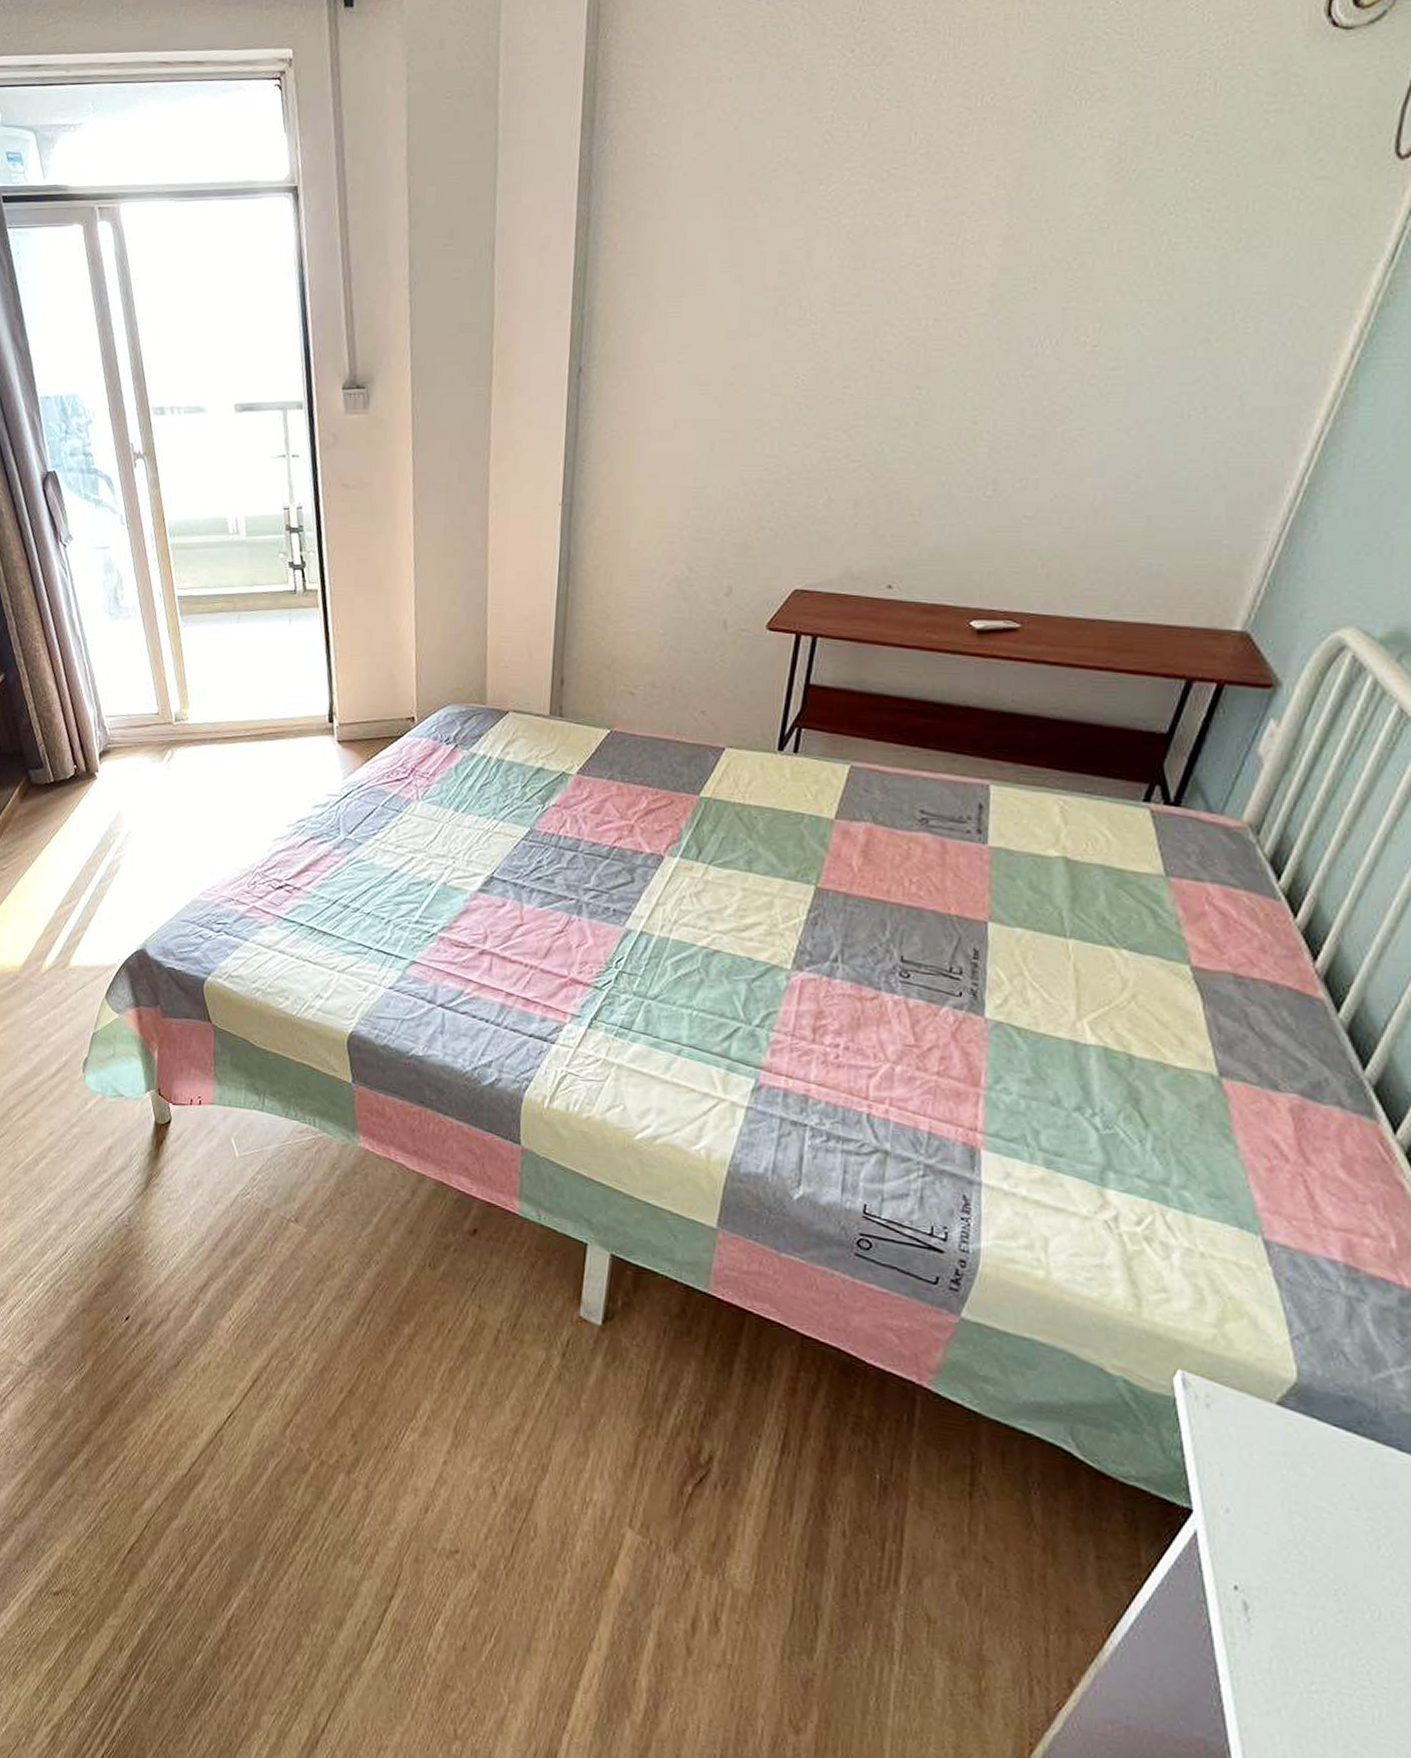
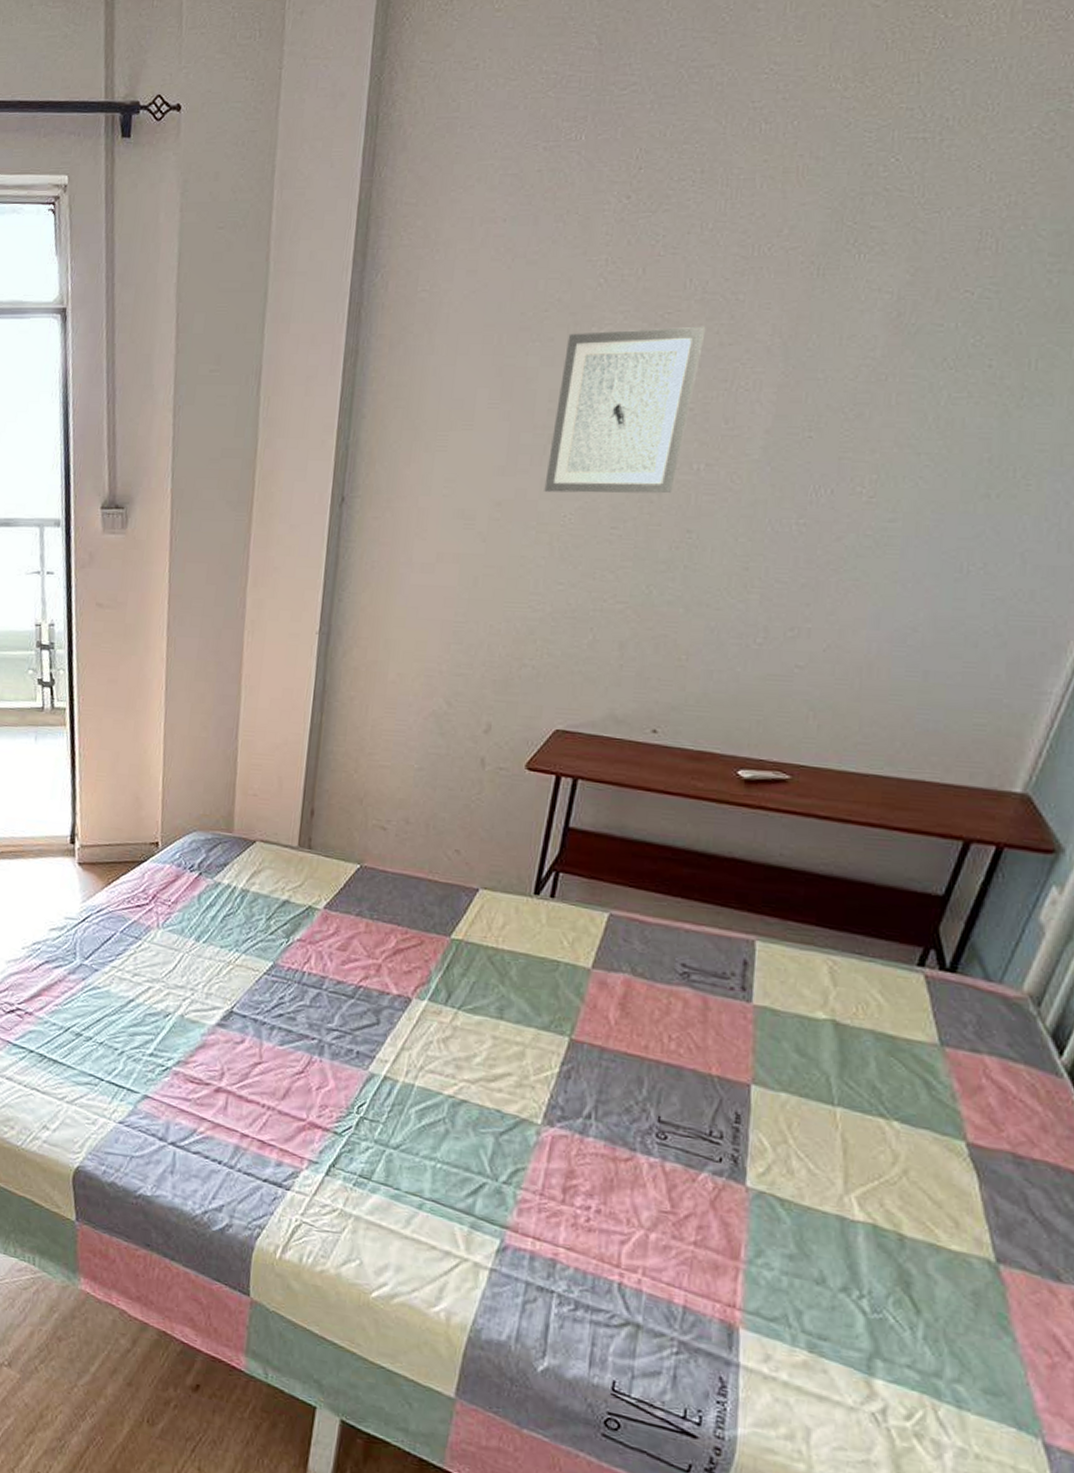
wall art: none [777,180,932,354] -> present [544,326,706,494]

